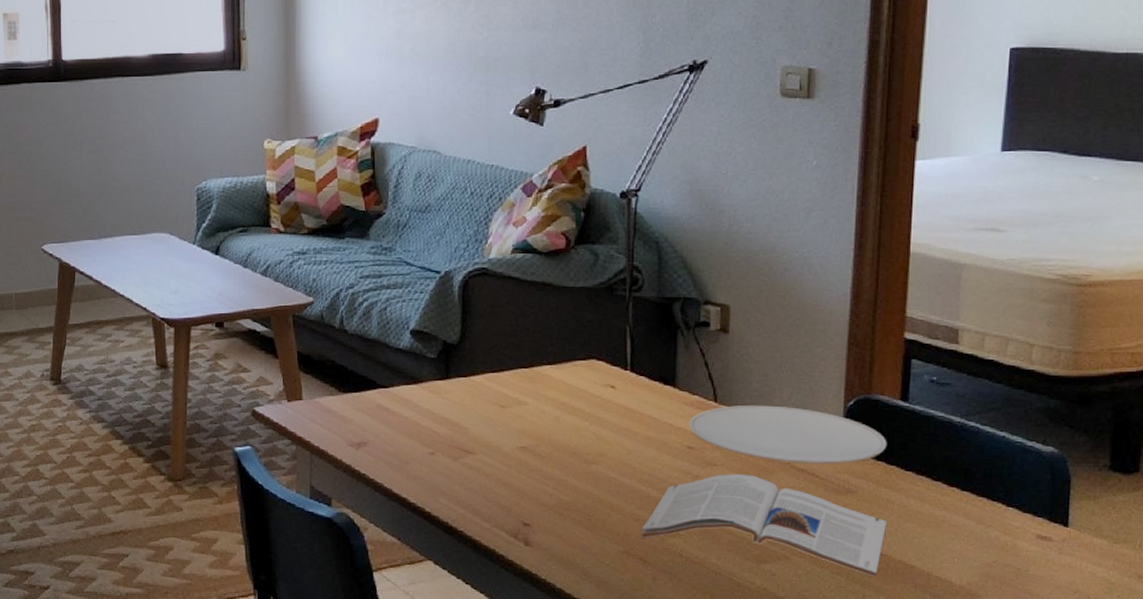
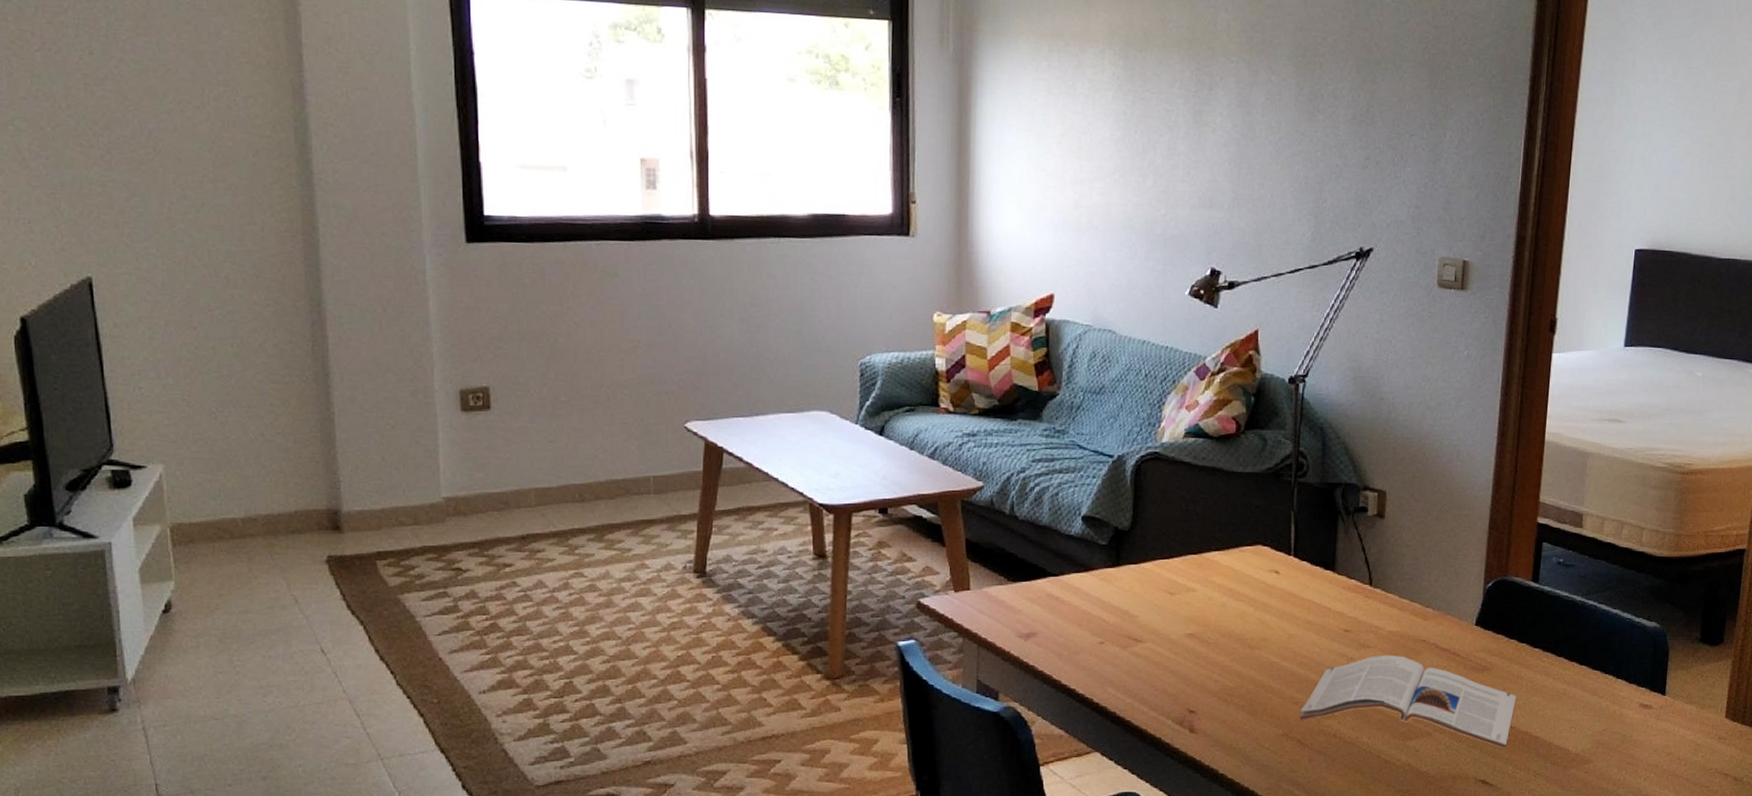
plate: present [689,405,887,465] -> none [1346,588,1519,644]

